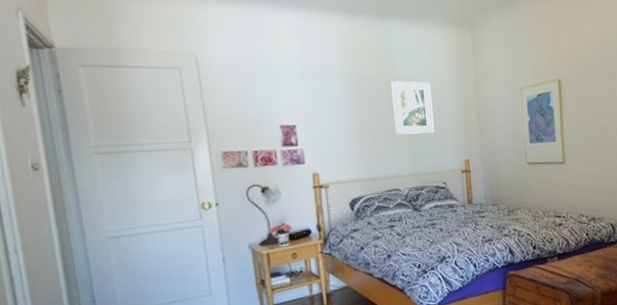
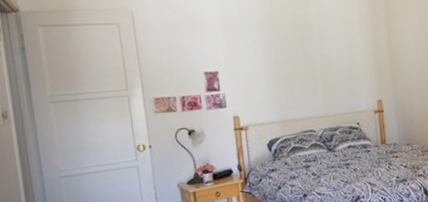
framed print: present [391,81,435,135] -> none [305,25,347,78]

